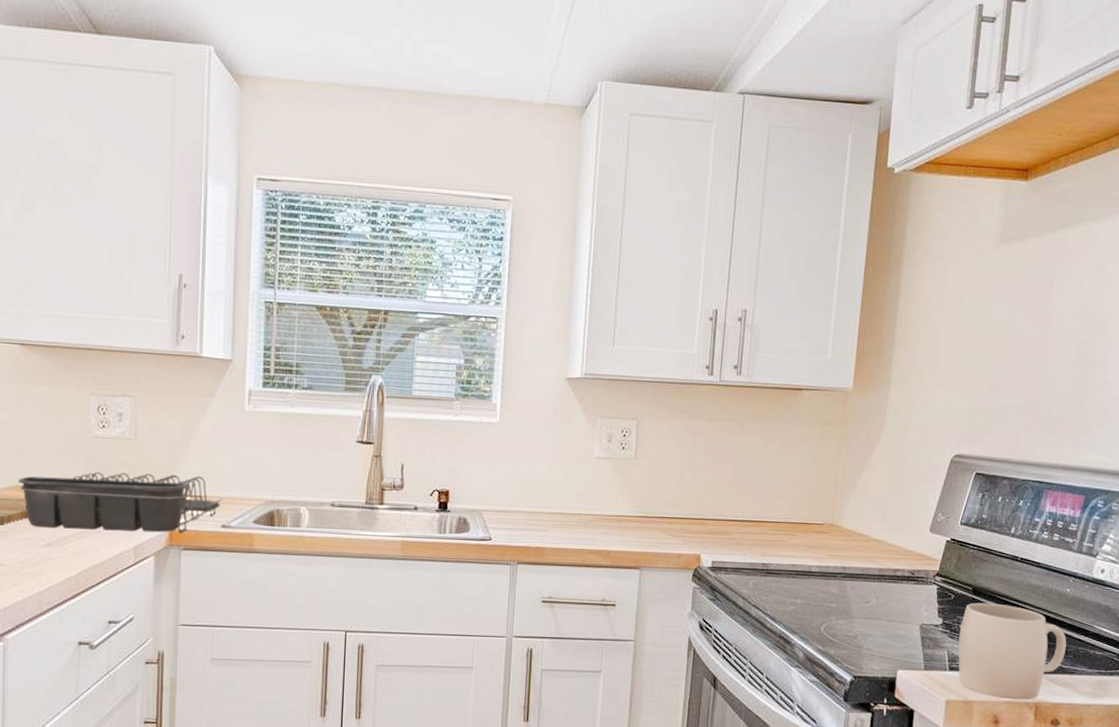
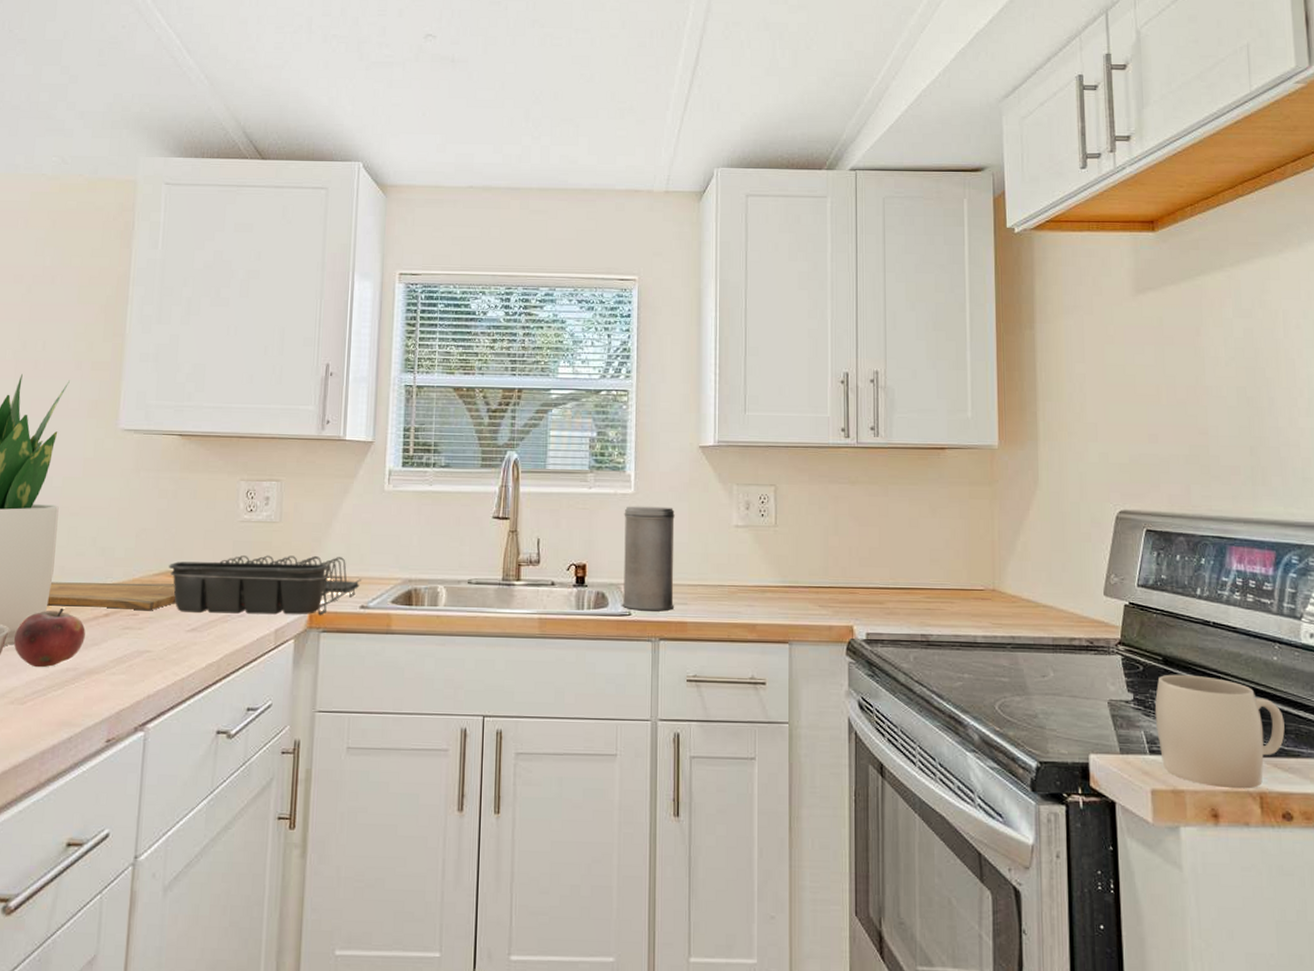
canister: none [483,434,539,537] -> present [622,506,675,612]

